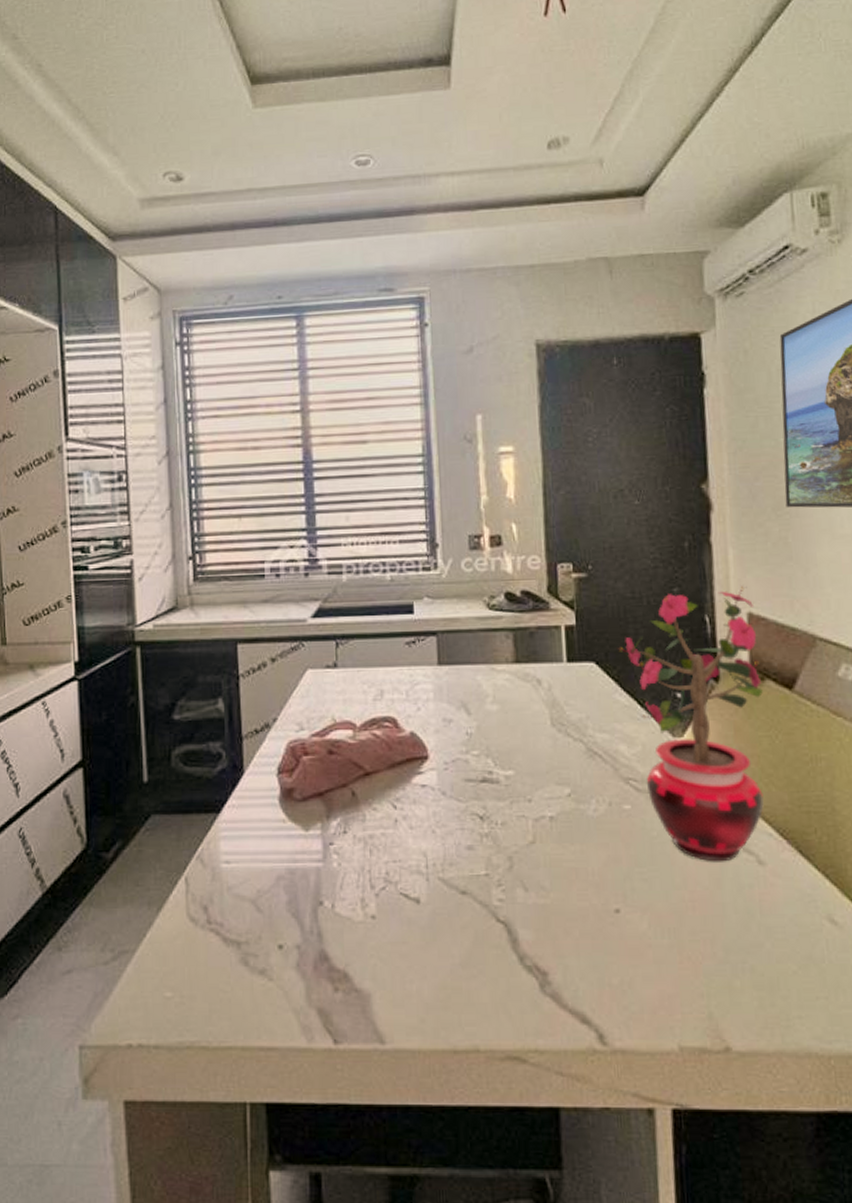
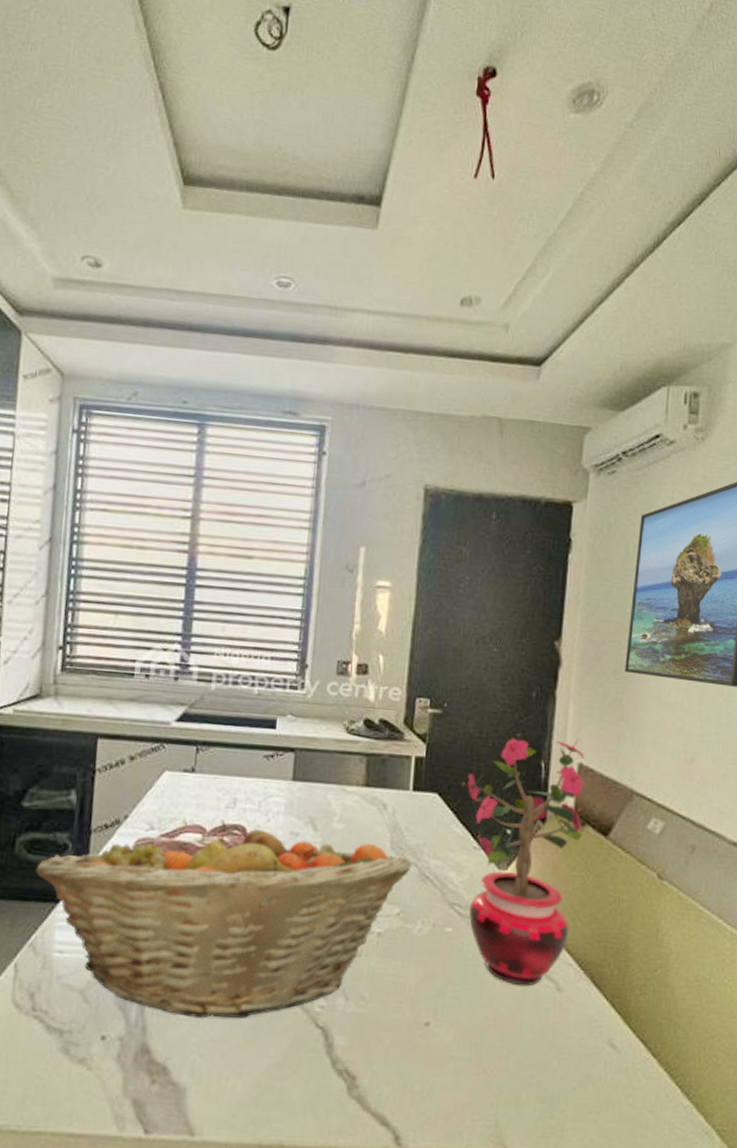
fruit basket: none [194,713,577,919] -> present [36,820,412,1018]

